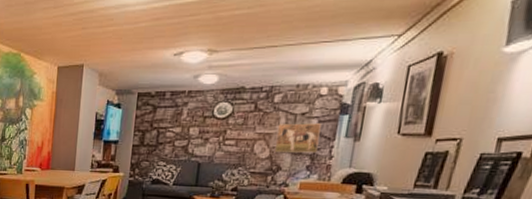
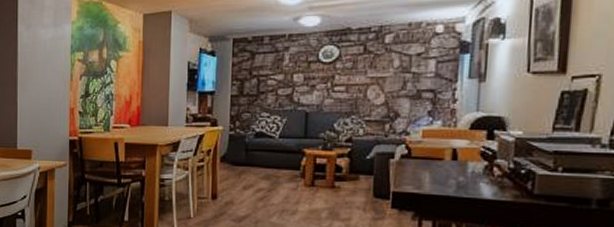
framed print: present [274,123,321,153] -> none [390,64,440,98]

